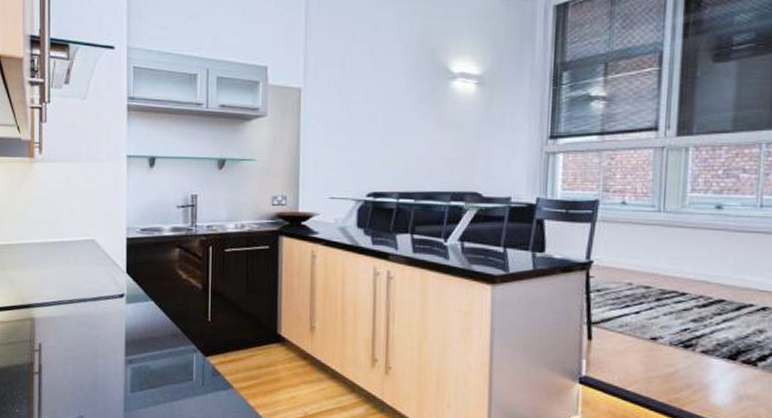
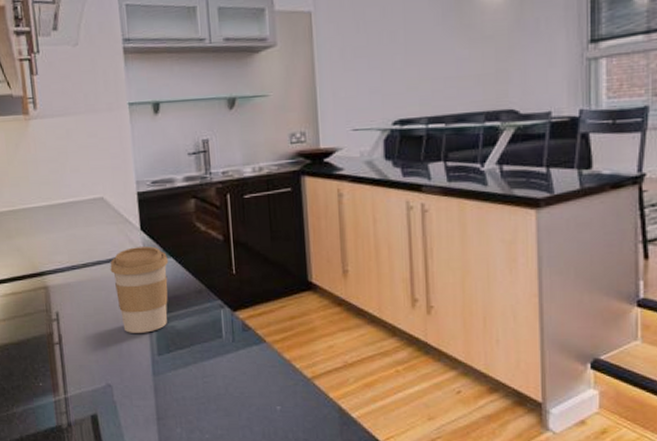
coffee cup: none [94,288,150,370] -> present [110,246,169,333]

